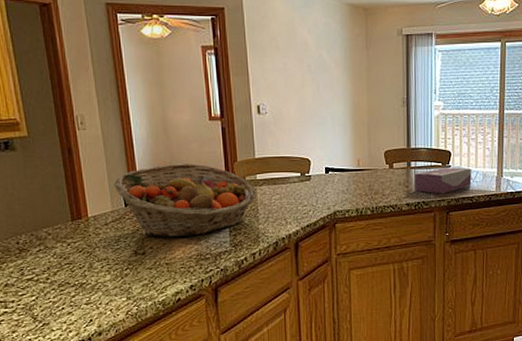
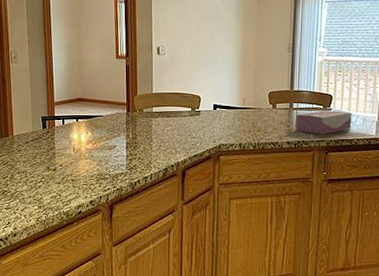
fruit basket: present [114,164,257,238] -> none [35,95,152,158]

